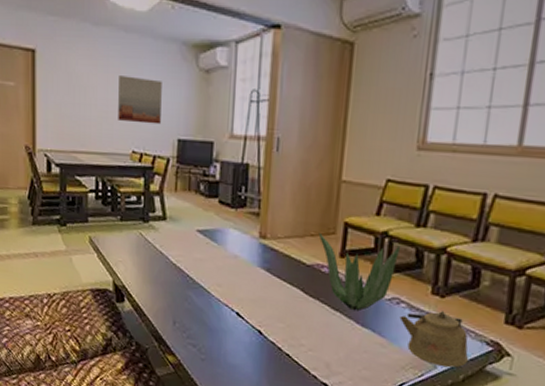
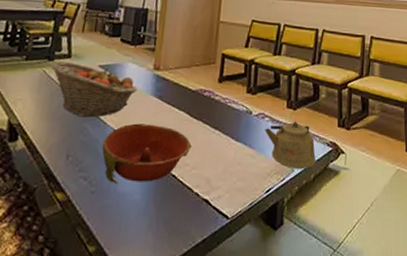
fruit basket: none [147,223,242,286] -> present [51,61,137,118]
bowl: none [208,296,307,358] -> present [102,123,192,183]
plant: present [318,233,401,312] -> none [202,63,264,128]

